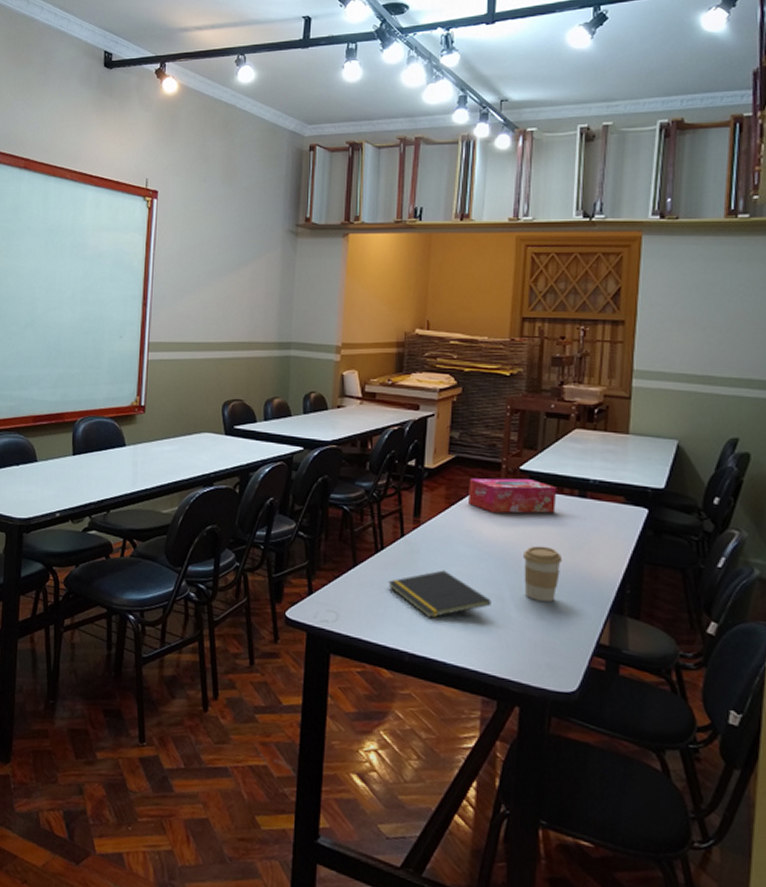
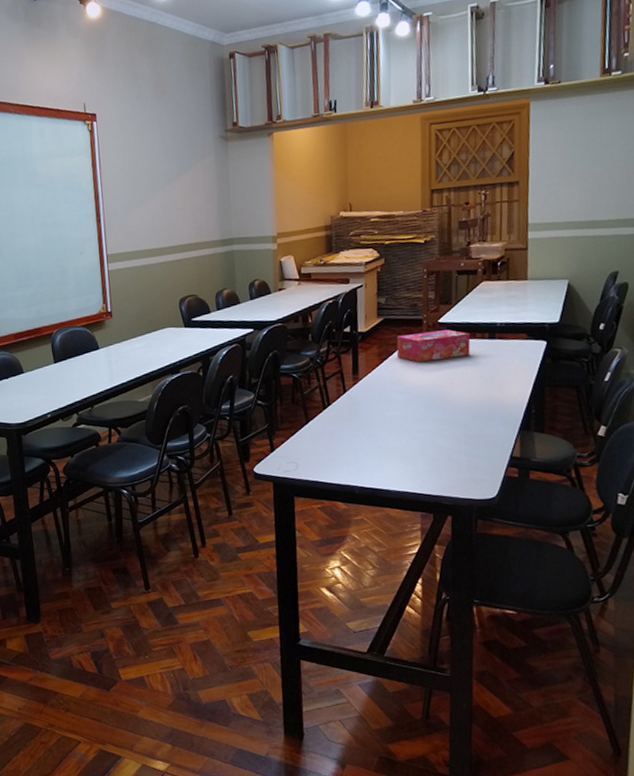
notepad: present [388,570,491,618] -> none [336,415,423,456]
coffee cup: present [523,546,563,603] -> none [446,384,479,430]

